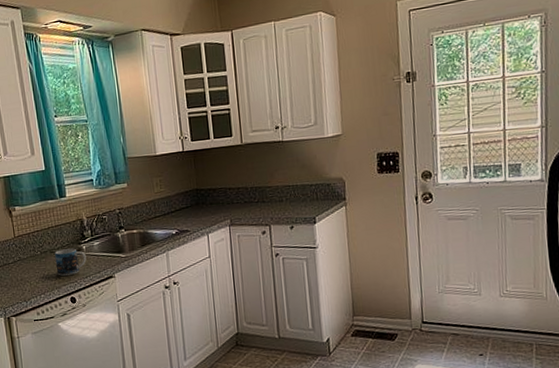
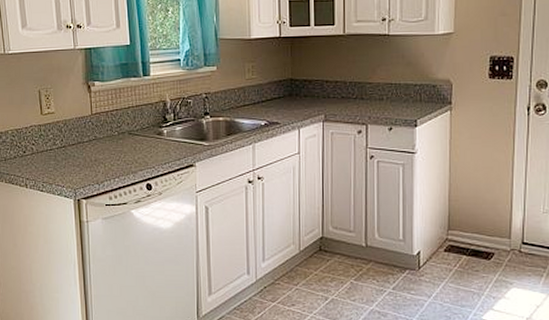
mug: present [54,248,87,276] -> none [133,131,167,160]

